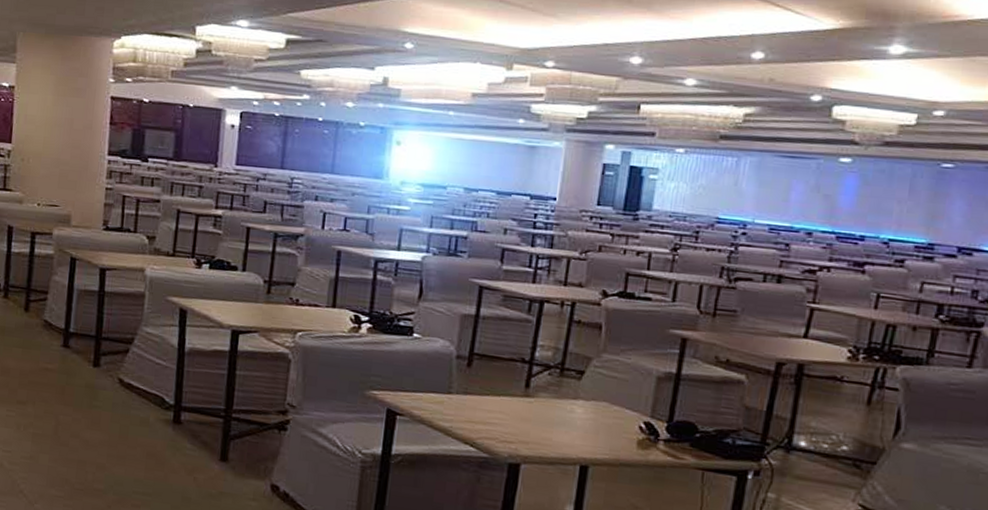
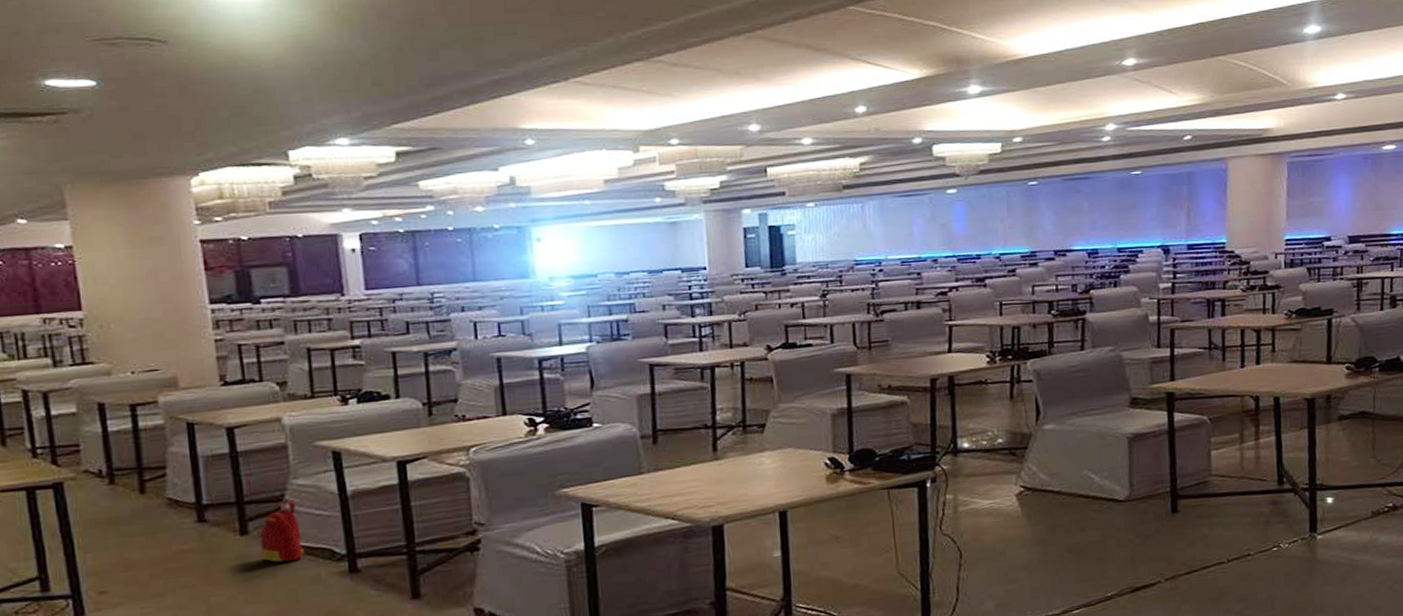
backpack: none [105,342,141,401] -> present [260,498,304,562]

